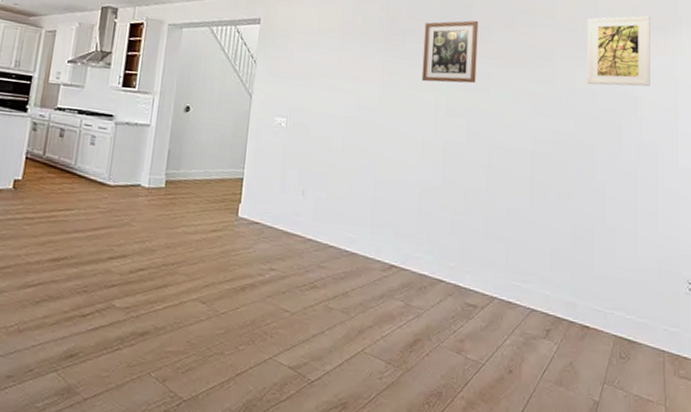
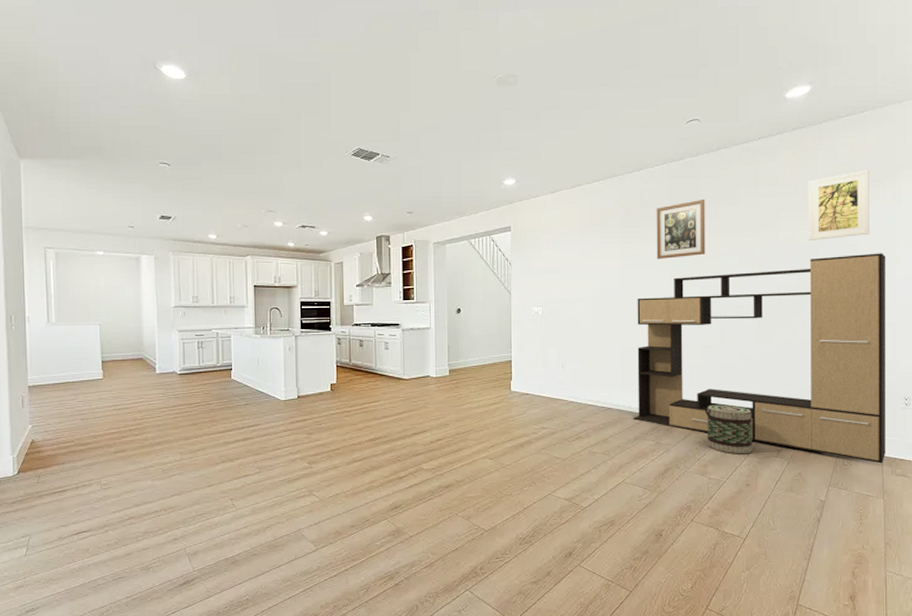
media console: none [381,104,667,361] -> present [633,253,885,464]
basket: none [464,263,522,331] -> present [704,404,755,454]

